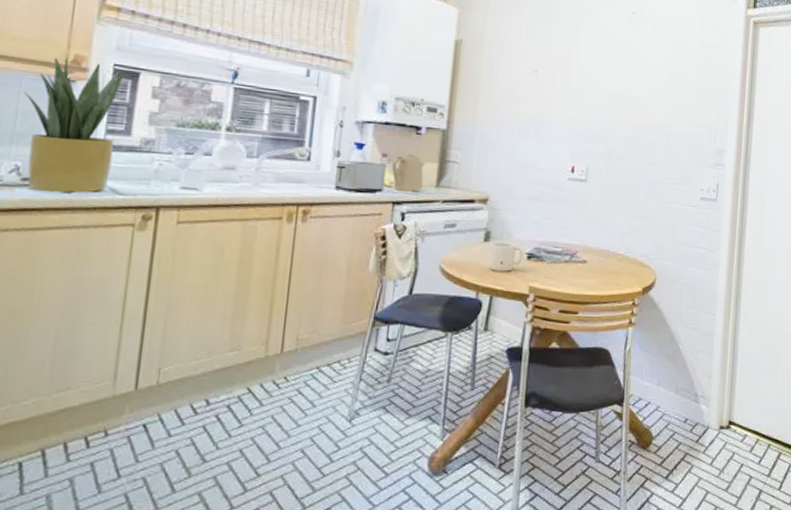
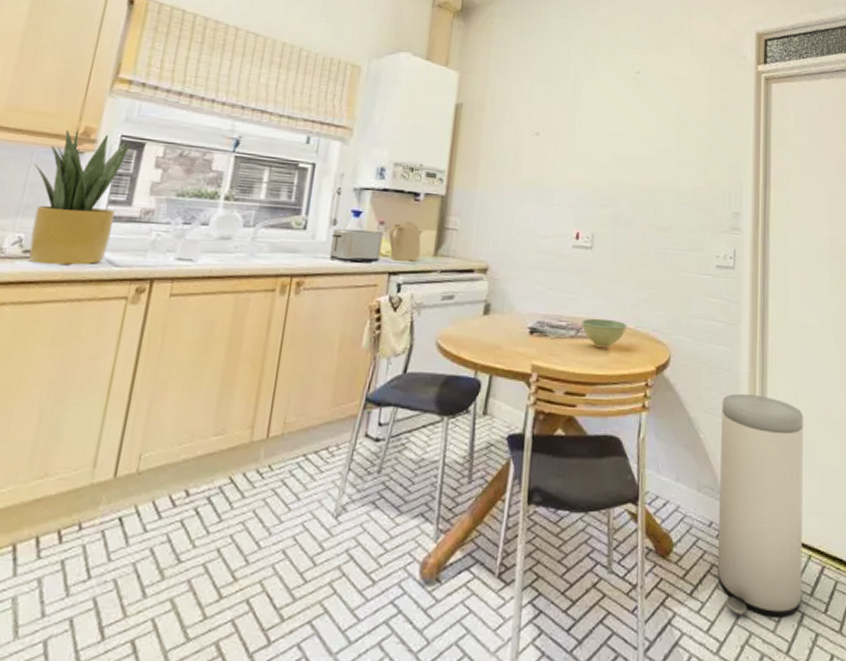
mug: present [488,242,524,272] -> none [488,315,526,348]
bowl: none [575,244,617,272] -> present [582,318,627,349]
pedal bin: none [689,310,771,494] -> present [716,393,804,617]

